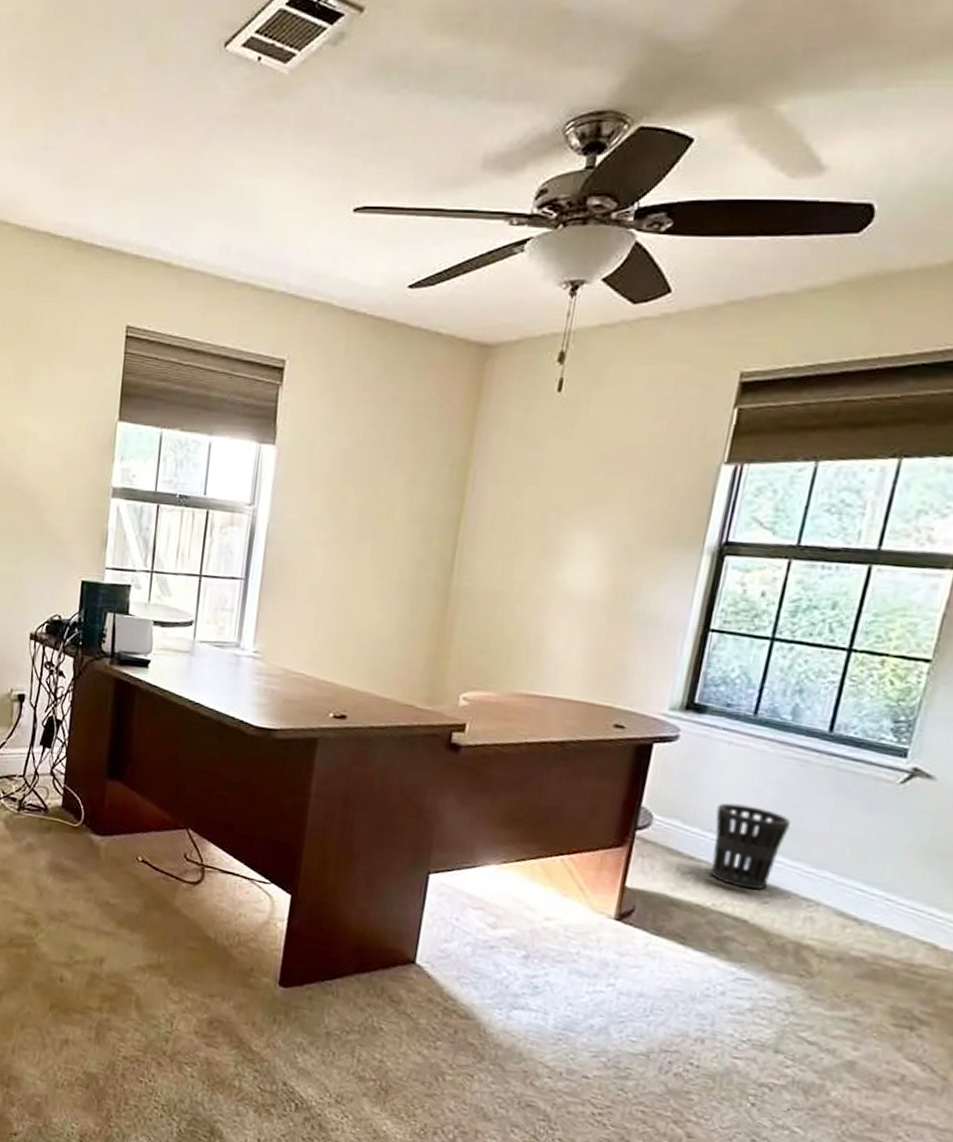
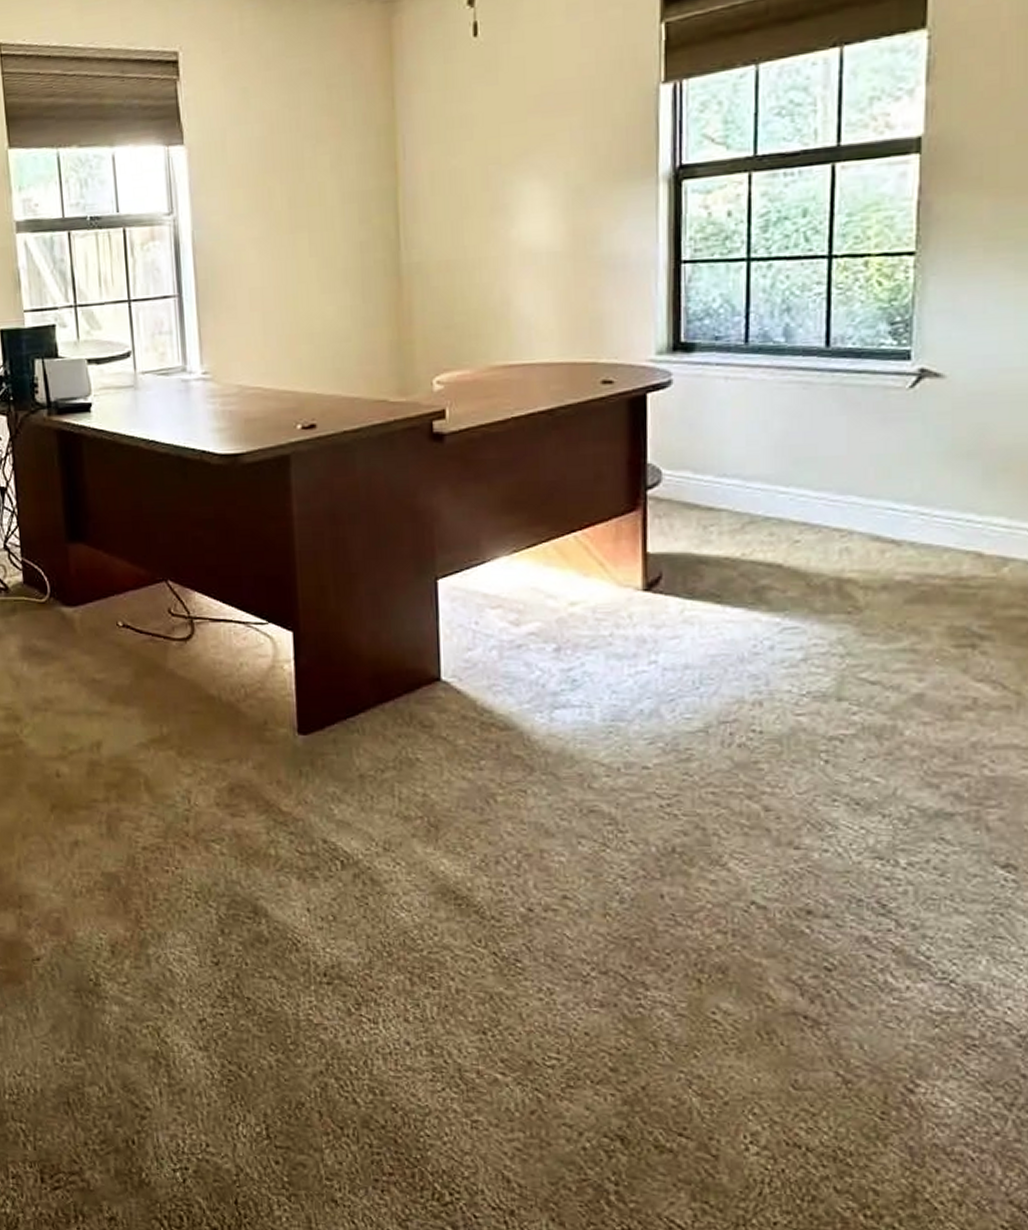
wastebasket: present [710,803,790,890] -> none [726,441,805,531]

